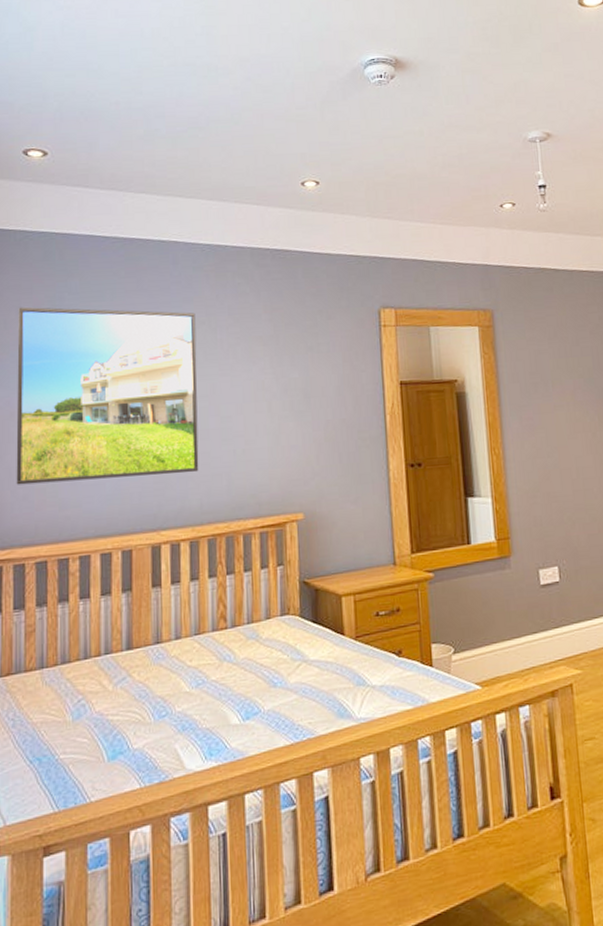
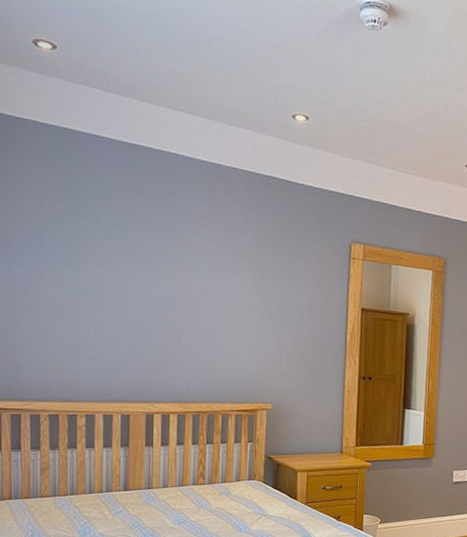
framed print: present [16,307,199,485] -> none [30,194,190,360]

